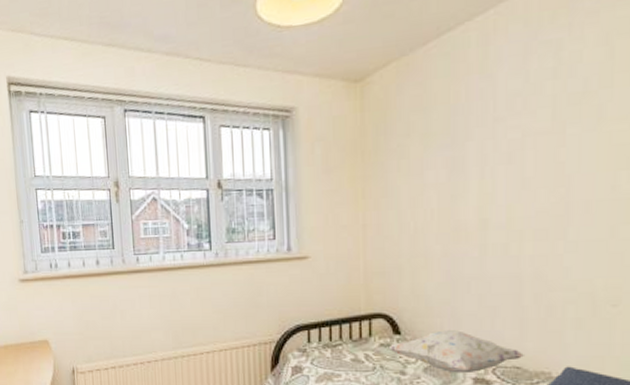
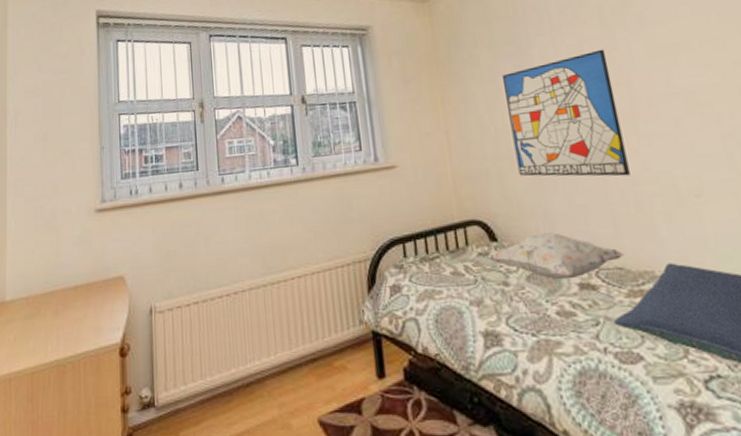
wall art: none [432,145,551,282] -> present [503,49,630,177]

